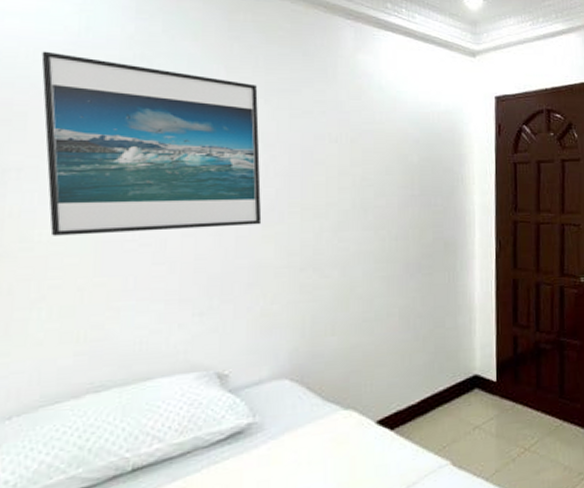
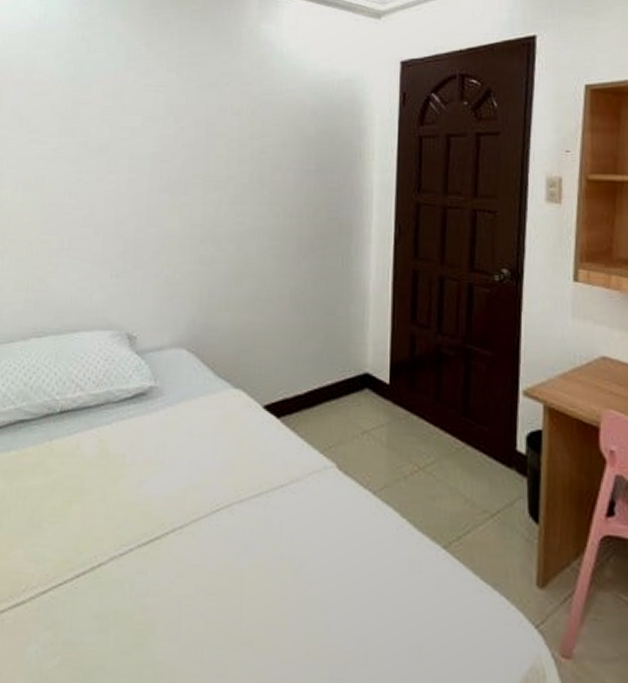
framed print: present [41,51,262,236] -> none [13,37,172,197]

